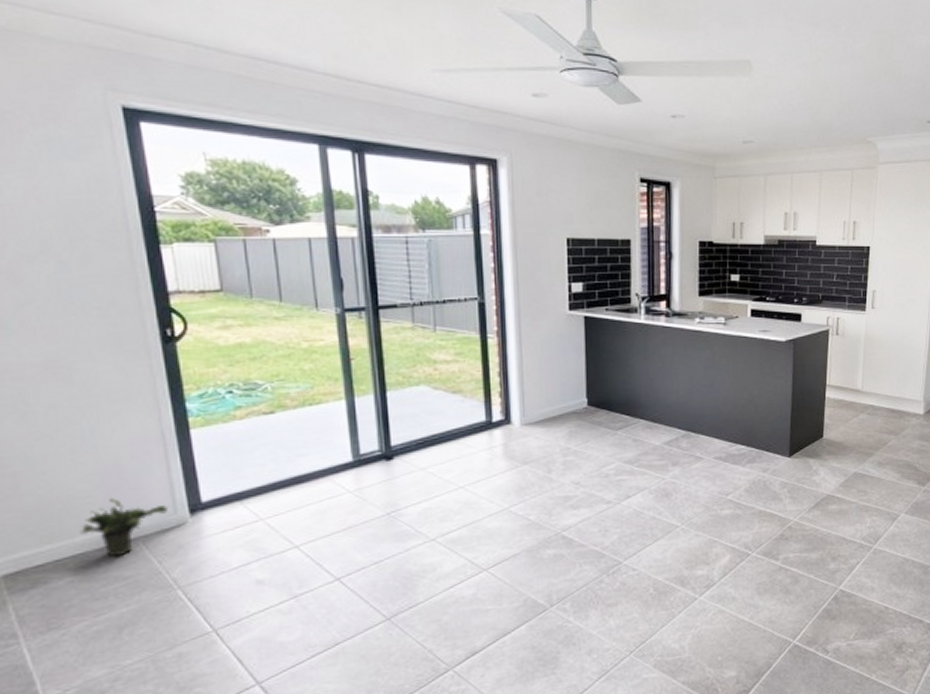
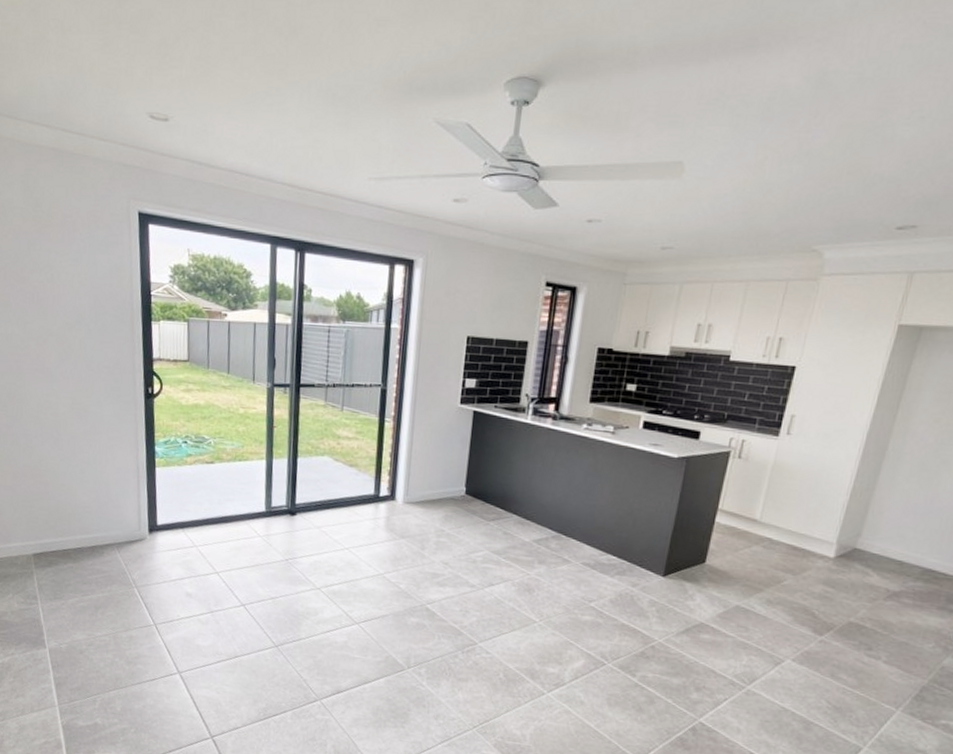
potted plant: present [80,498,168,558] -> none [80,511,135,556]

